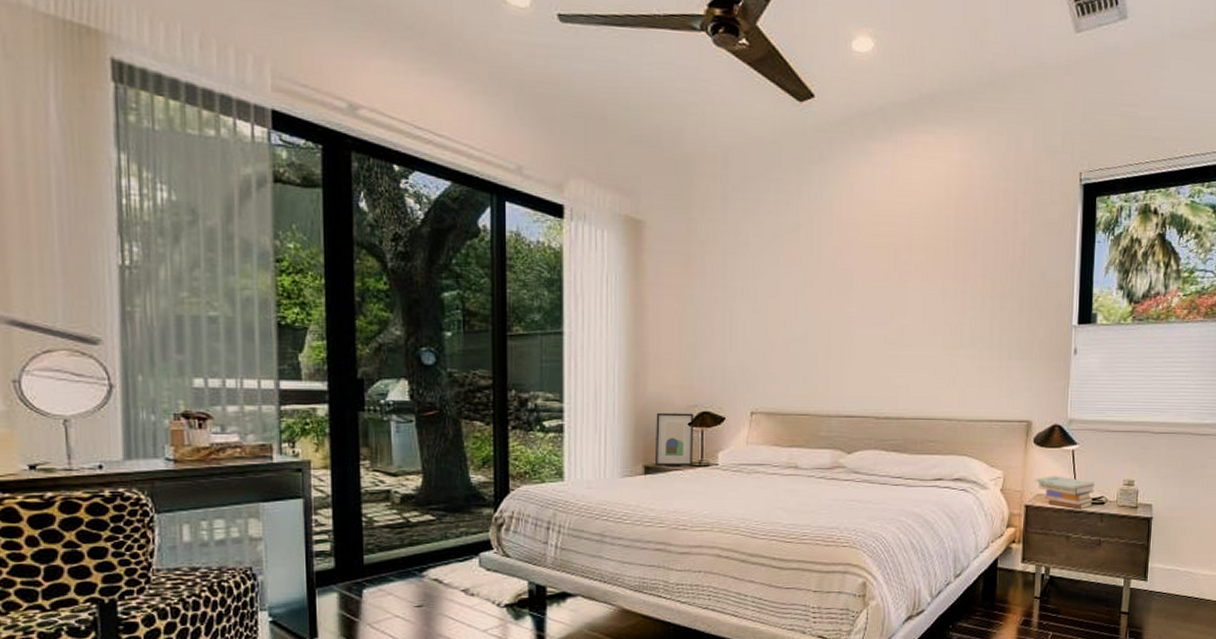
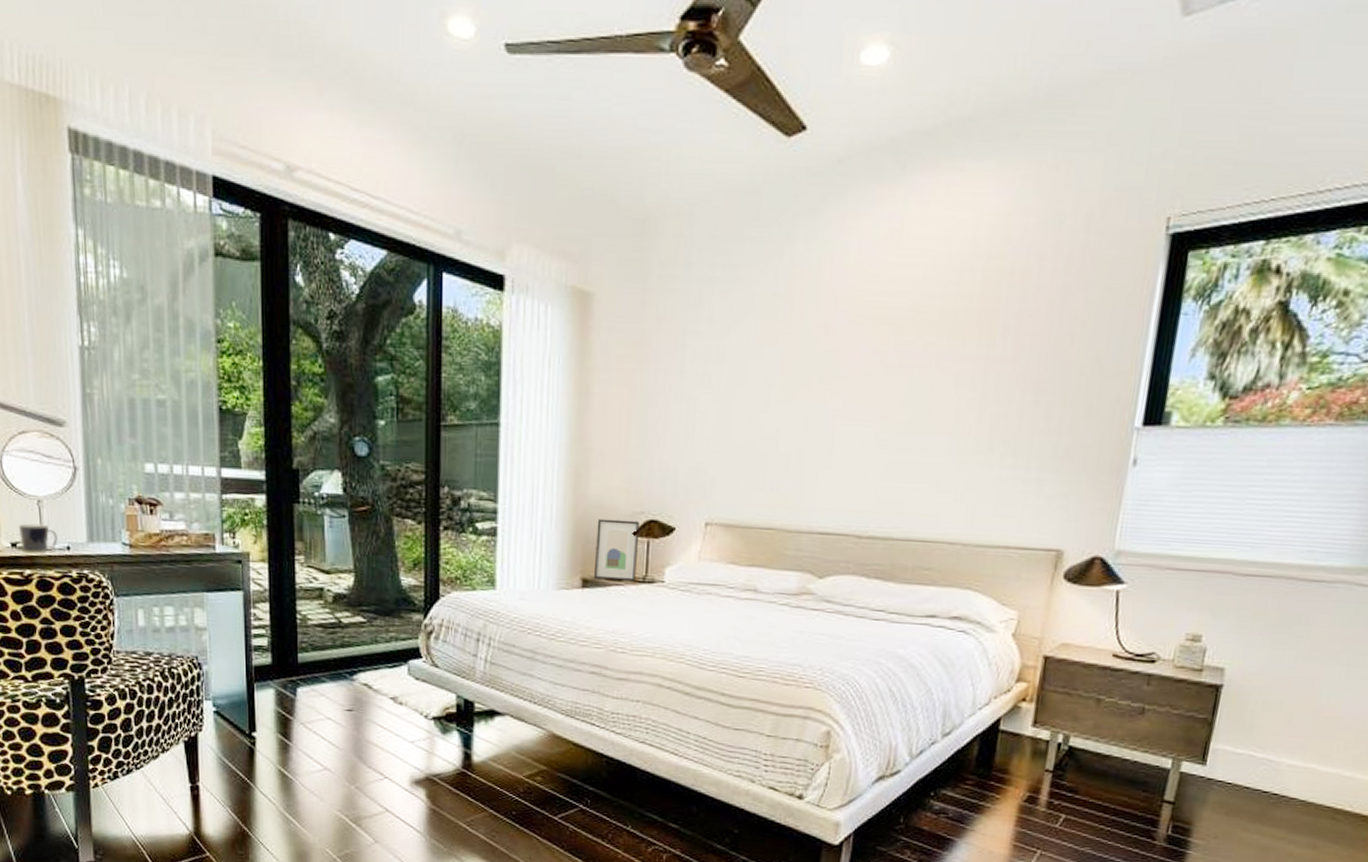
mug: none [38,444,88,477] -> present [18,523,58,555]
books: present [1034,476,1094,510] -> none [1059,621,1144,668]

